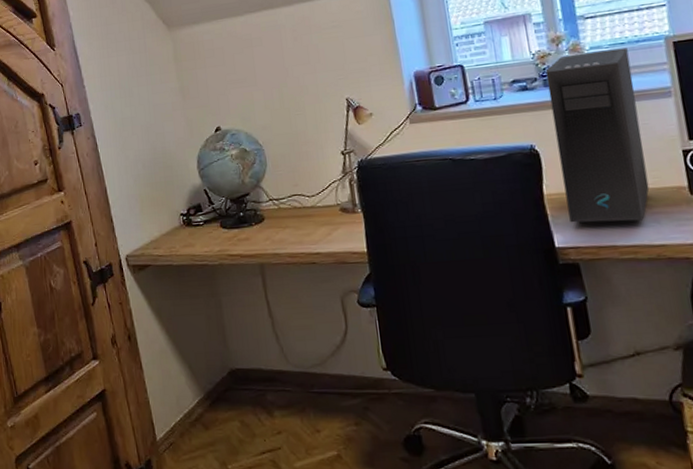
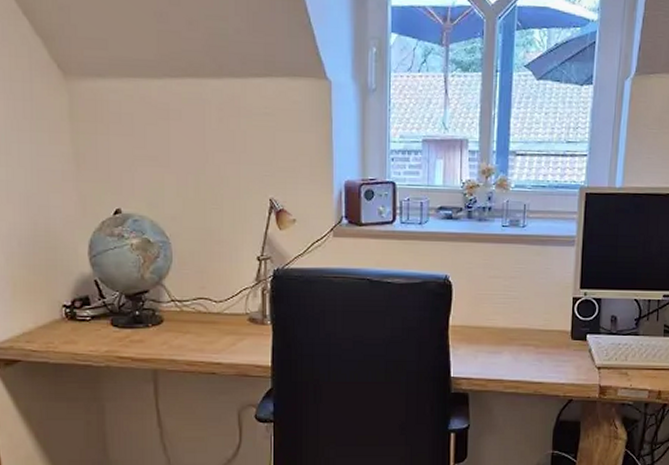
computer tower: present [545,47,650,225] -> none [468,190,547,361]

